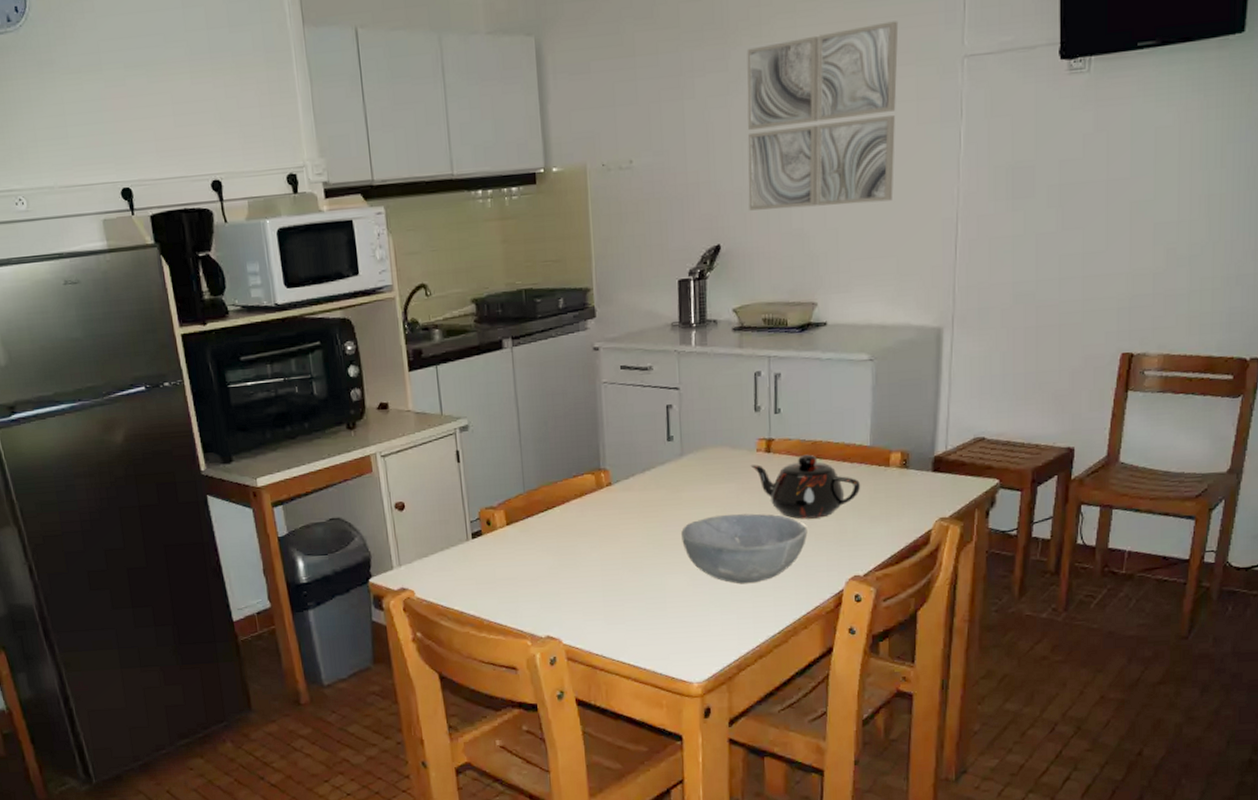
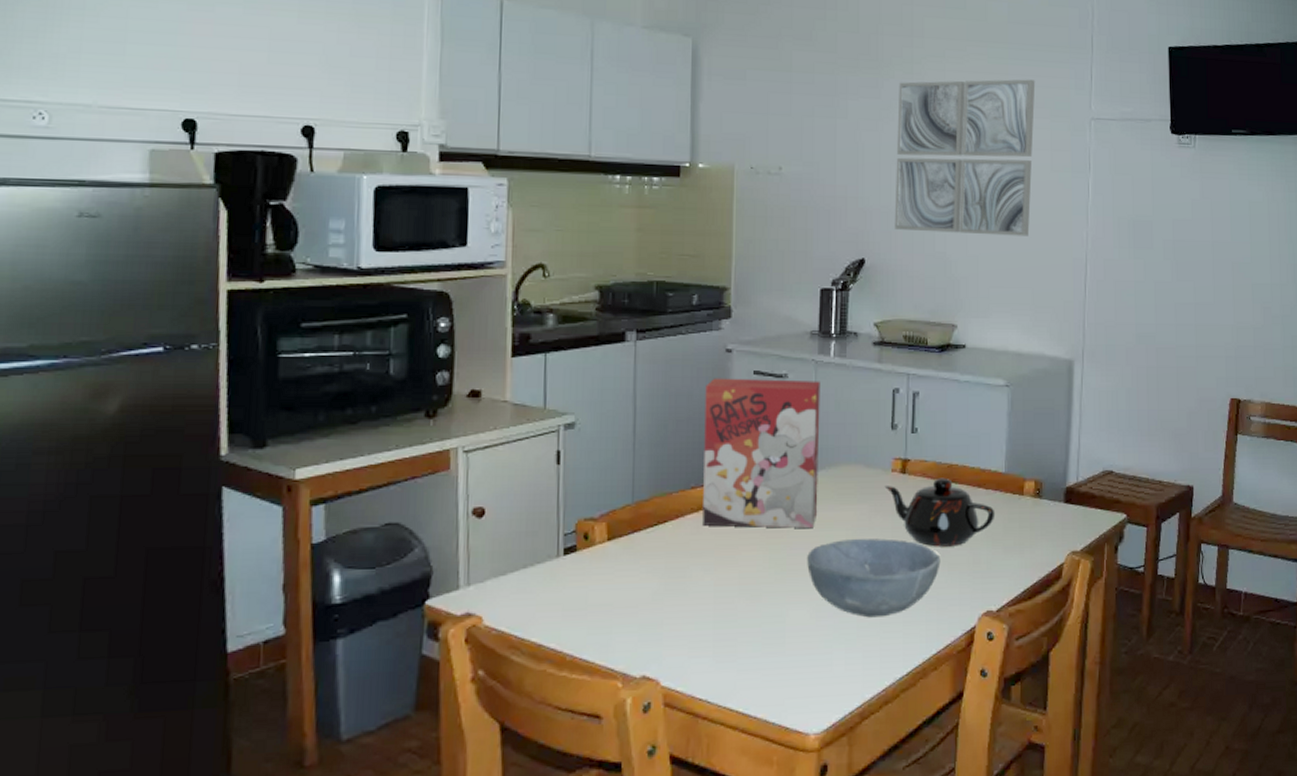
cereal box: none [578,370,688,509] -> present [703,378,820,529]

